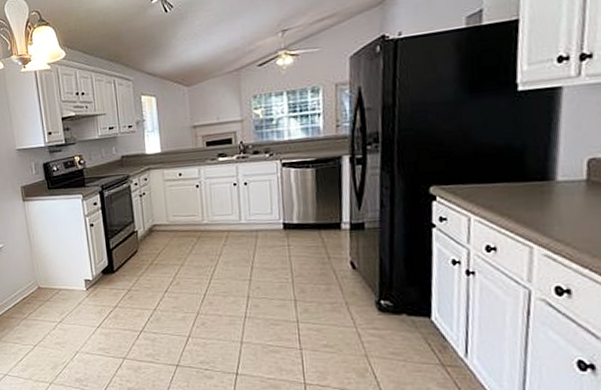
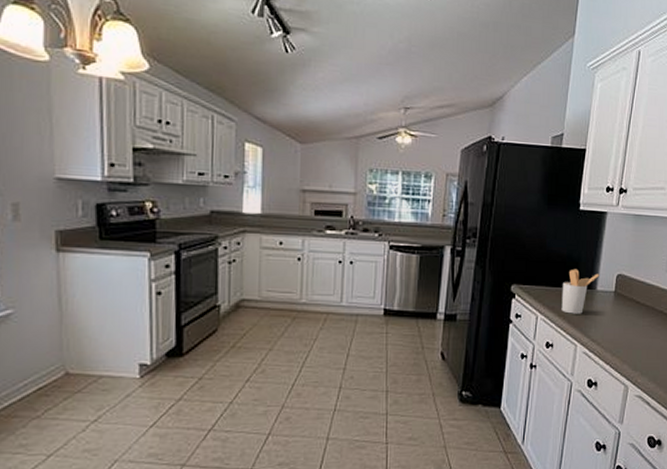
utensil holder: none [502,159,559,212] -> present [561,269,599,314]

